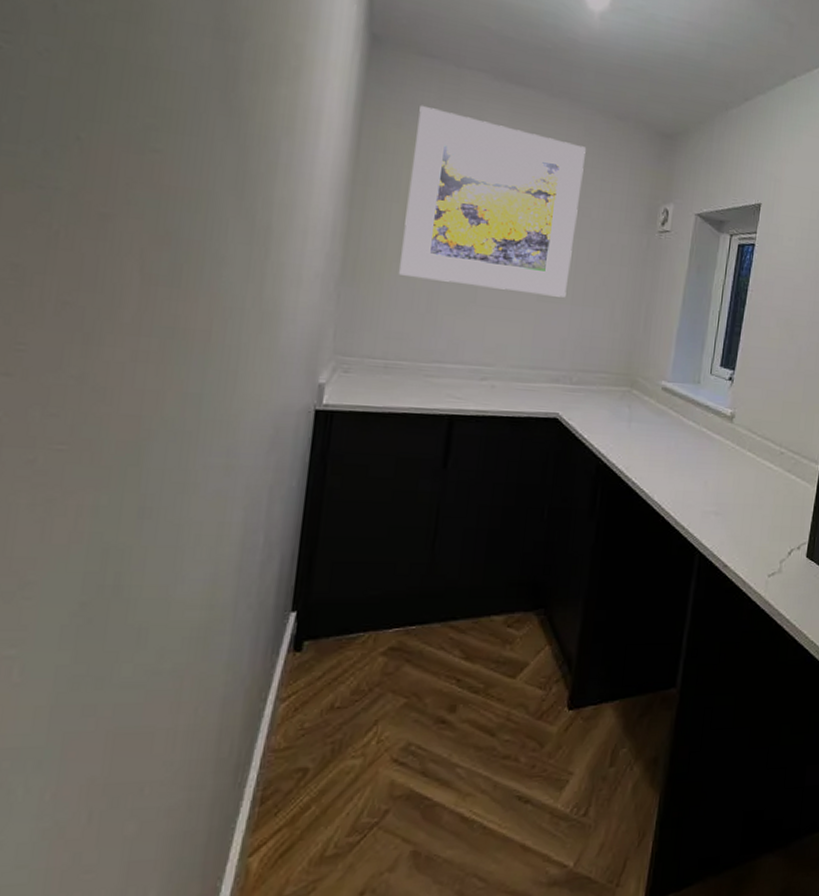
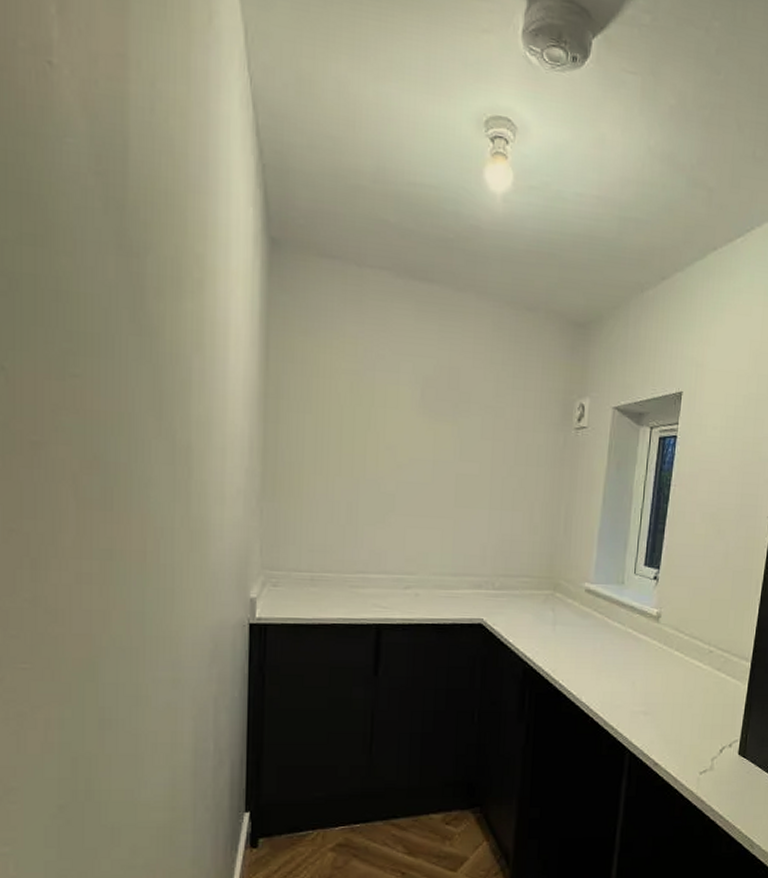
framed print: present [399,105,586,298] -> none [318,310,495,502]

